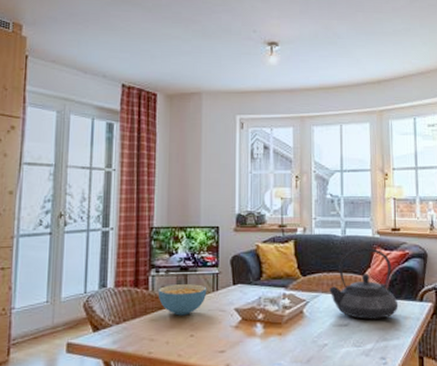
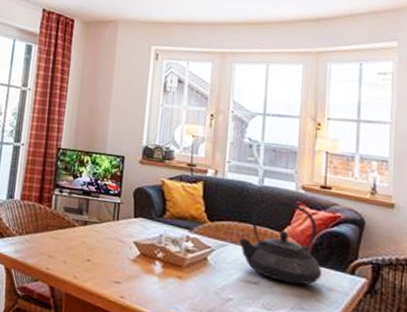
cereal bowl: present [158,284,207,316] -> none [59,206,108,240]

